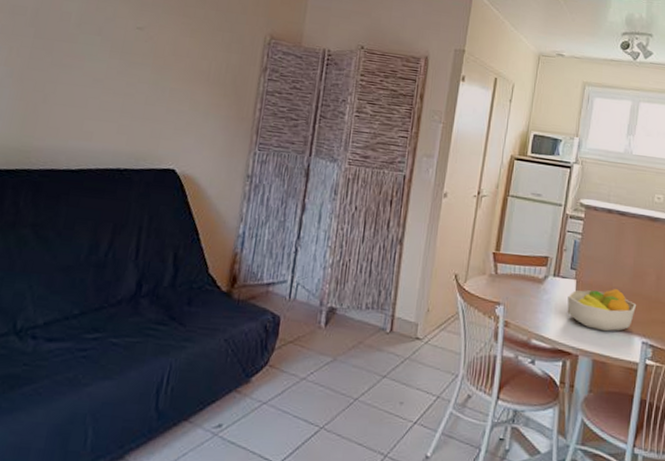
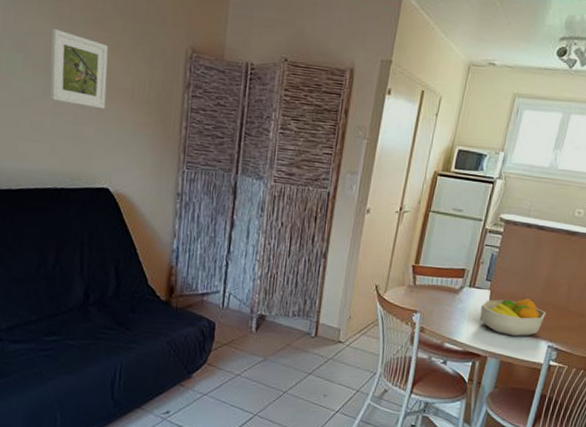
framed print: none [124,14,188,91] -> present [49,28,108,110]

